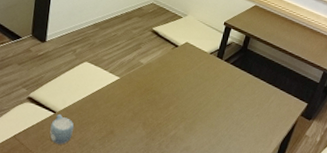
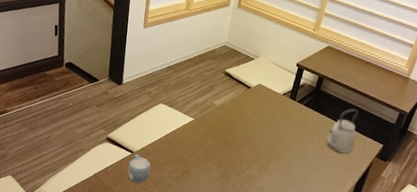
kettle: none [252,67,285,112] -> present [326,108,359,154]

